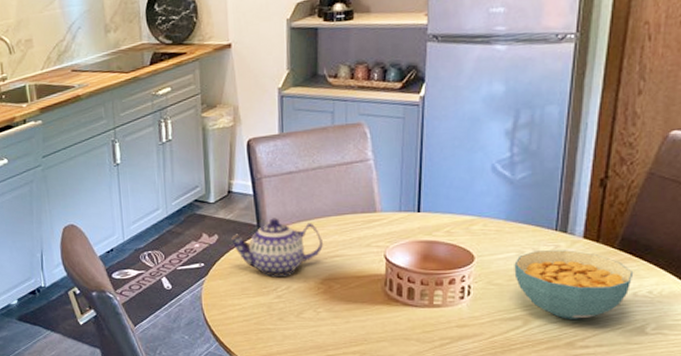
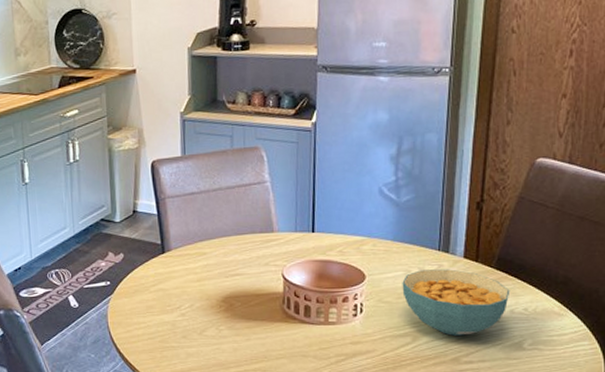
teapot: present [231,218,323,277] -> none [136,237,224,295]

